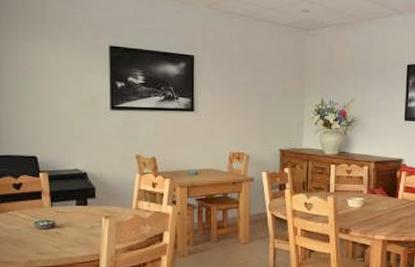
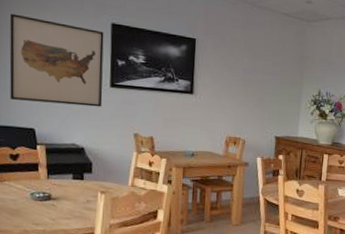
wall art: none [10,43,103,131] -> present [9,13,104,107]

